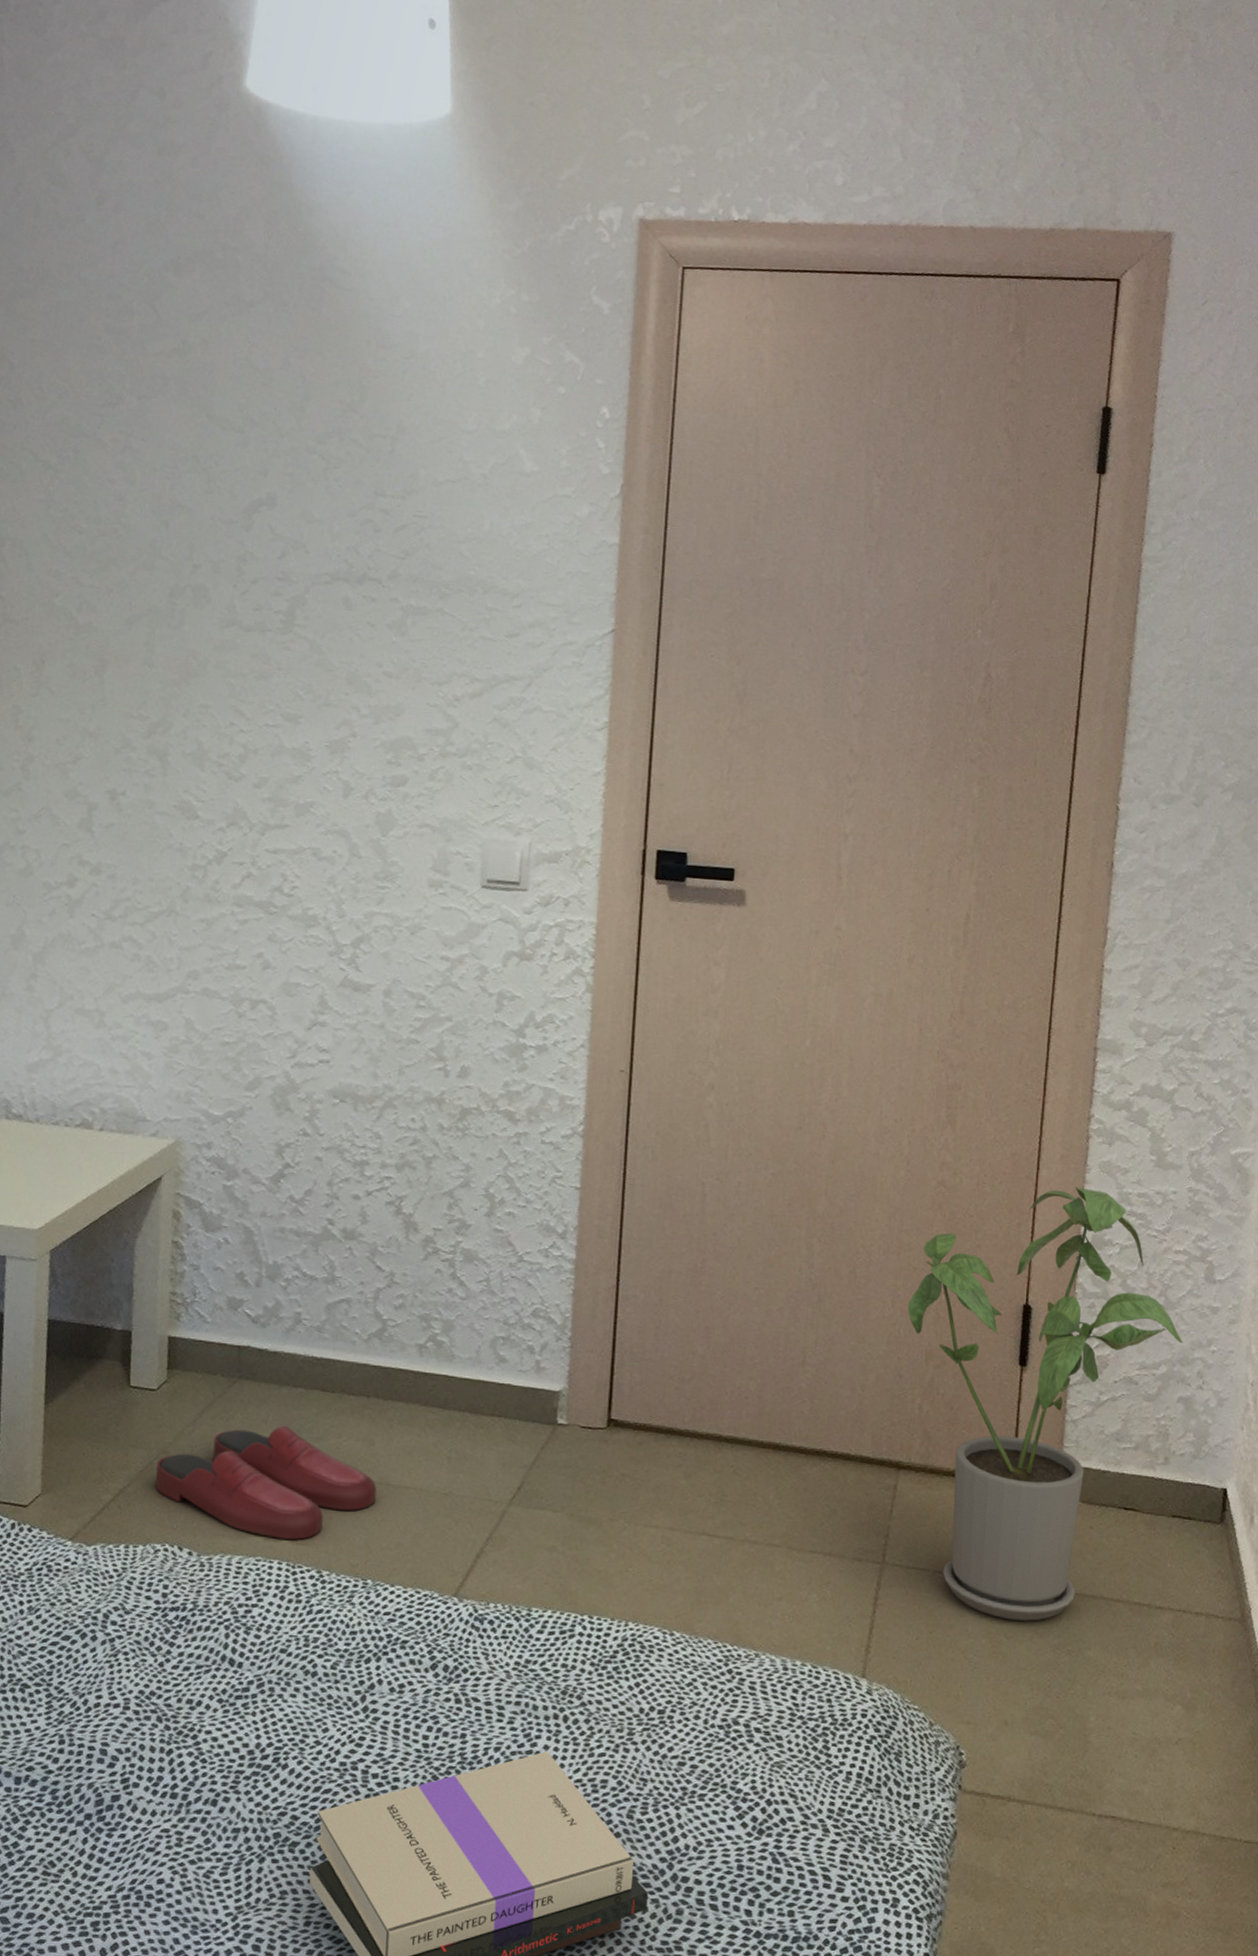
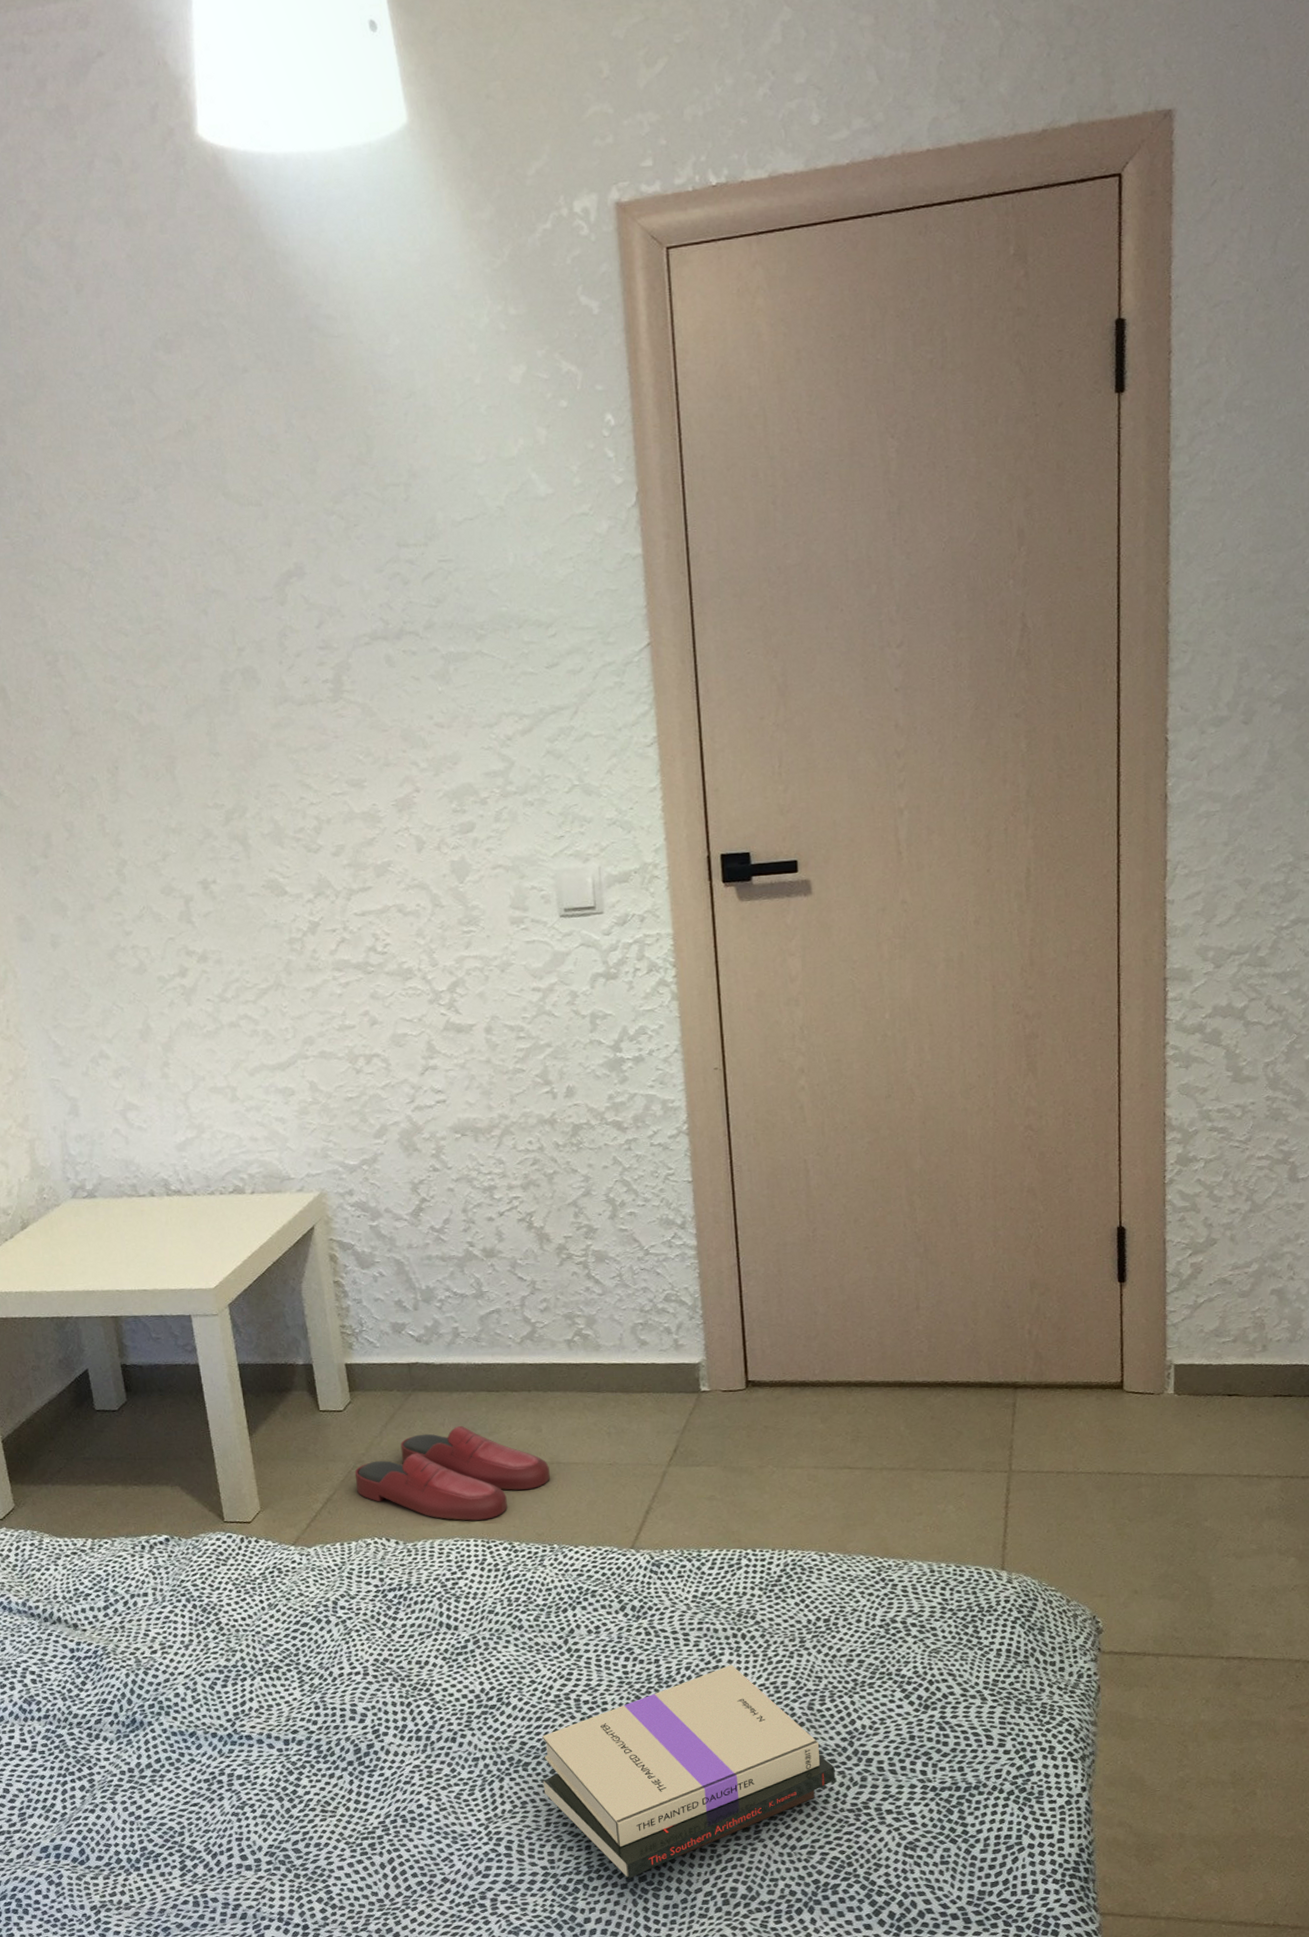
house plant: present [908,1186,1184,1621] -> none [1009,1111,1273,1505]

